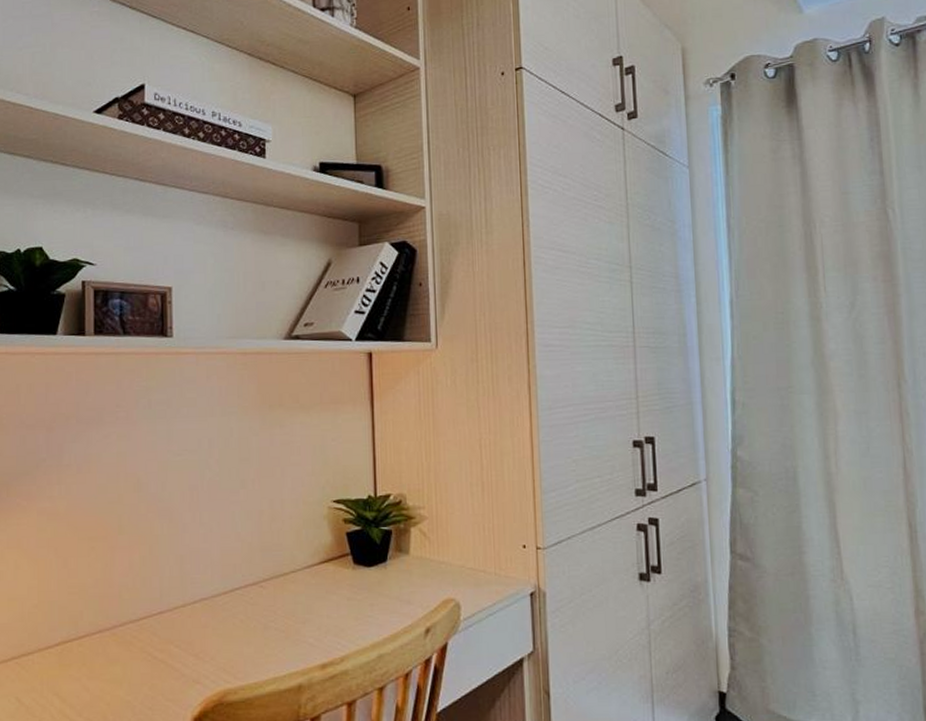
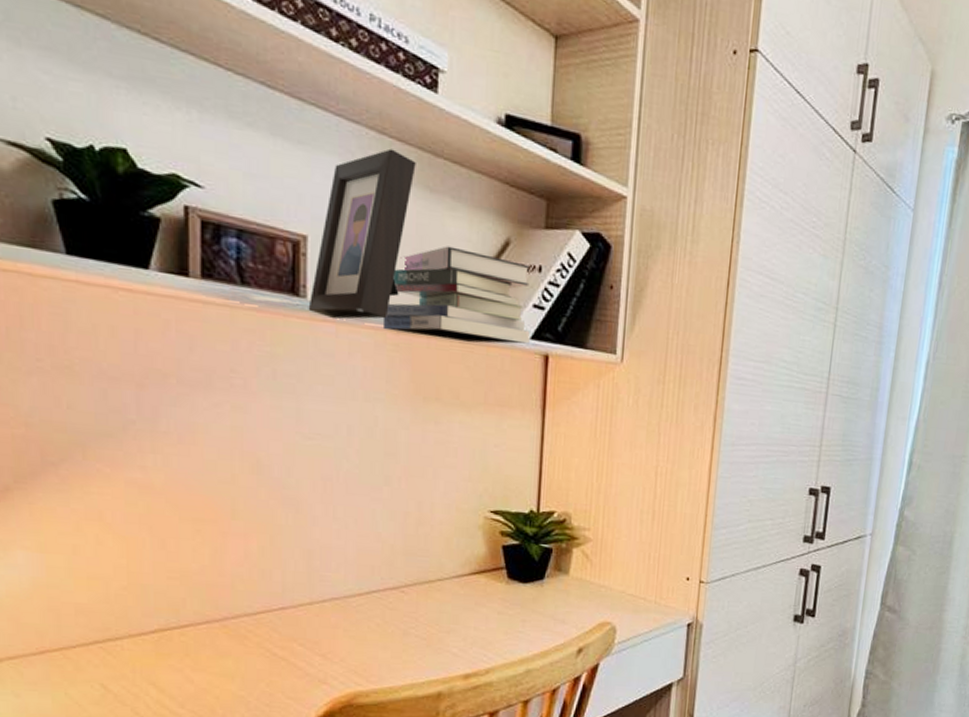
picture frame: none [174,207,252,351] -> present [308,148,416,320]
books: none [232,275,354,353] -> present [382,246,530,345]

